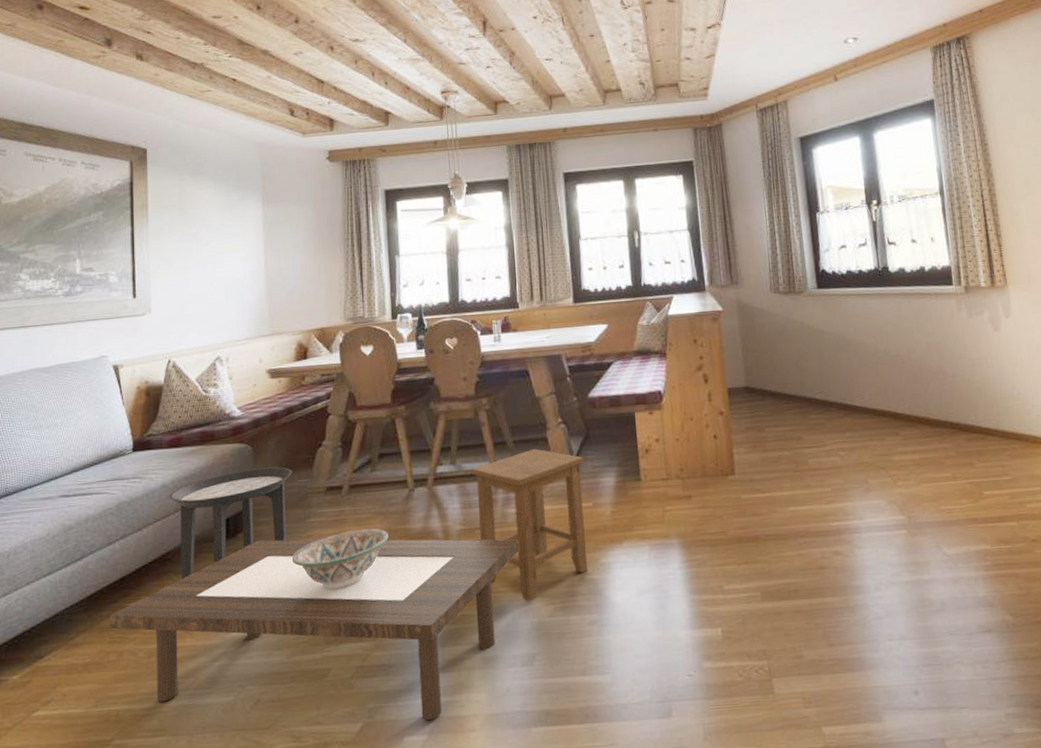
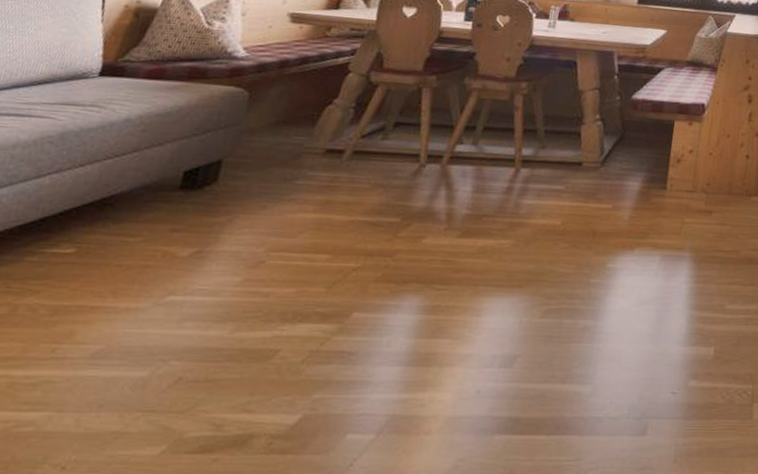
coffee table: present [109,539,519,721] -> none [8,196,526,419]
side table: present [169,467,292,579] -> none [120,116,291,229]
decorative bowl: present [291,528,388,589] -> none [263,199,385,261]
stool: present [471,448,588,602] -> none [486,141,614,300]

